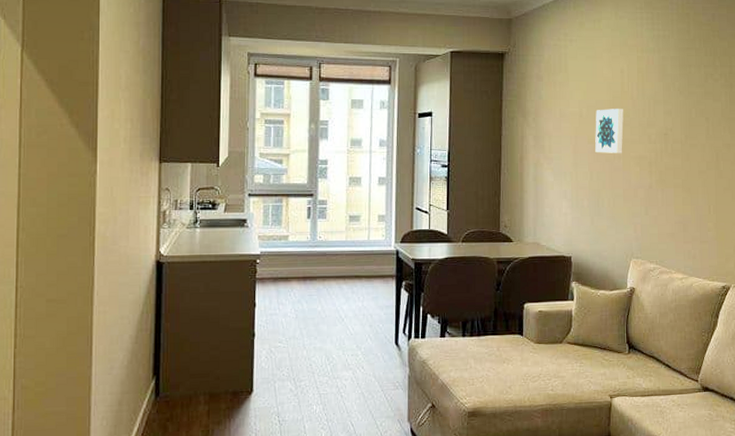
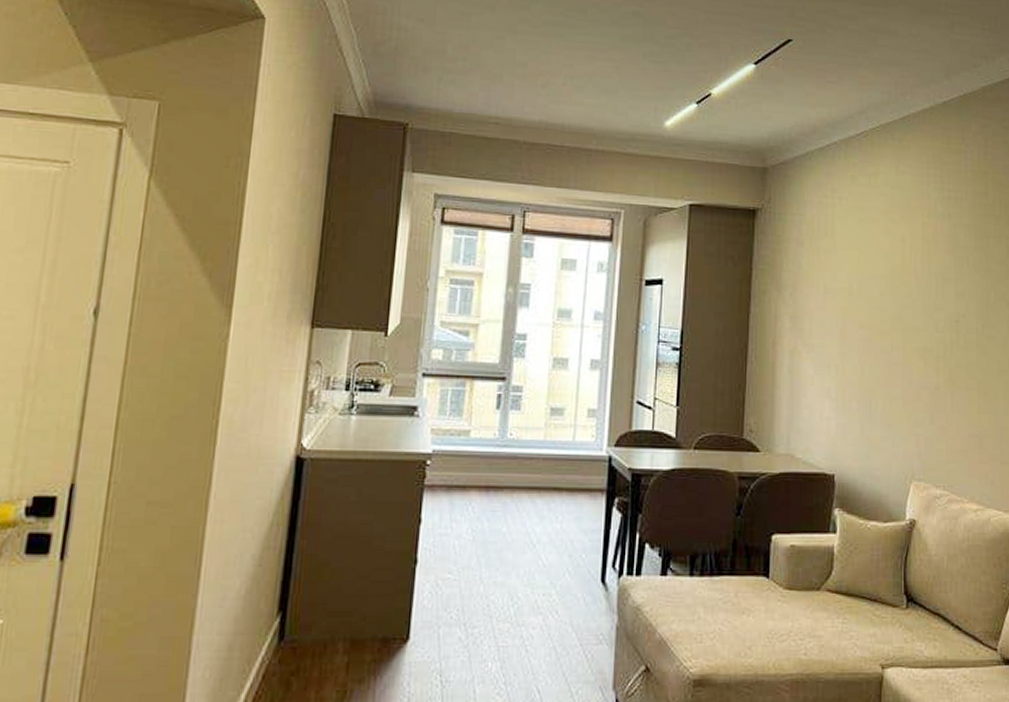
wall art: present [595,109,624,153] -> none [868,285,904,343]

